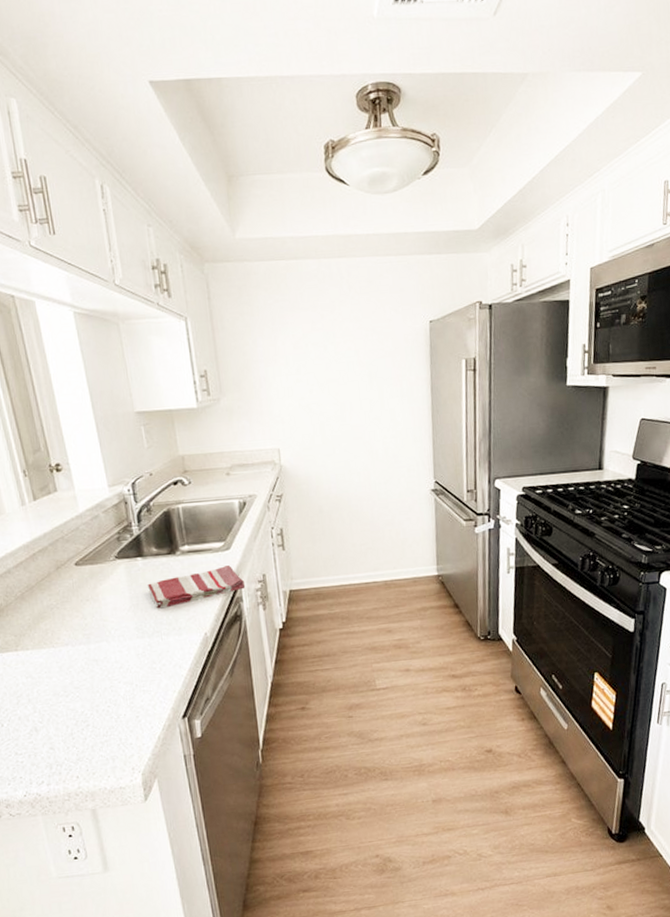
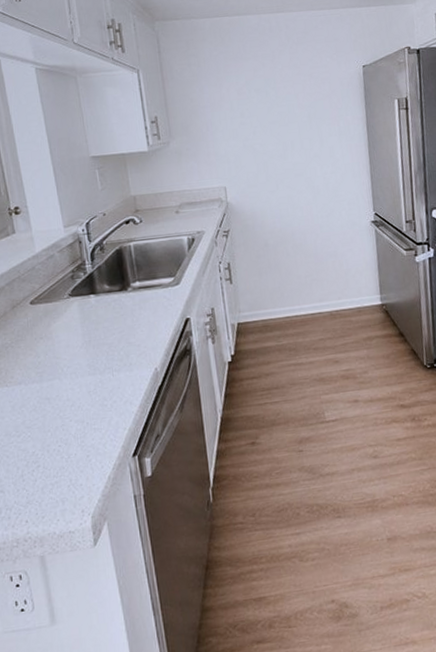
dish towel: present [147,565,246,609] -> none [99,300,195,345]

